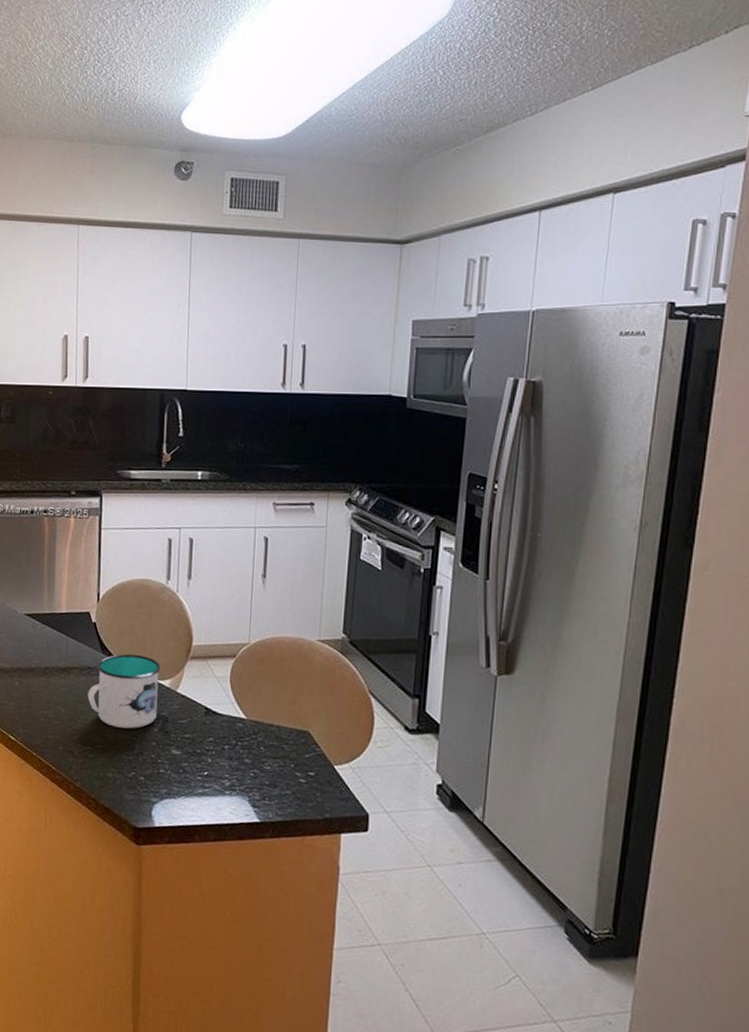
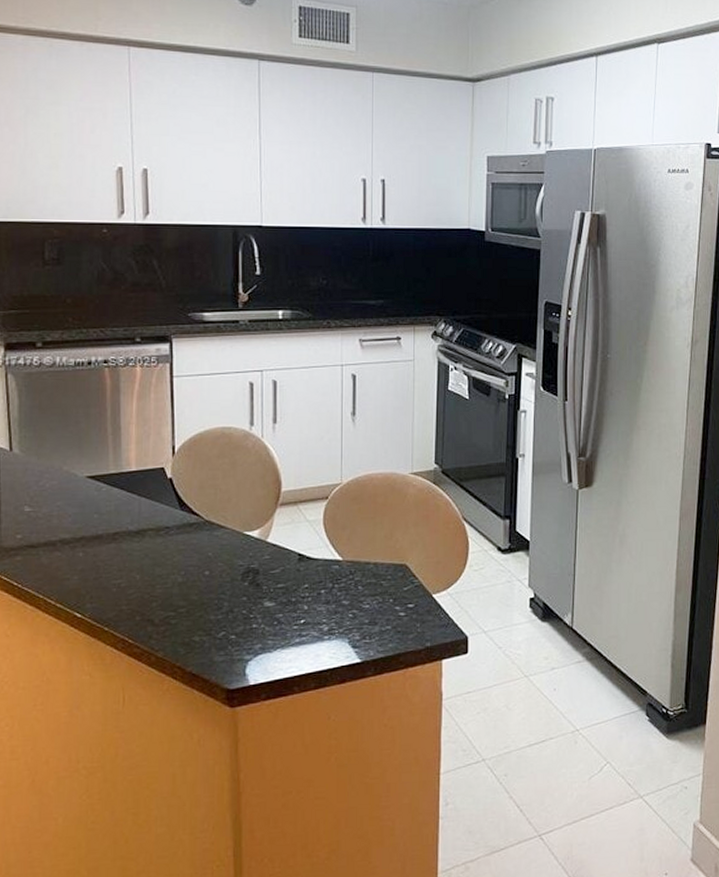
mug: present [87,653,161,729] -> none [166,507,248,587]

